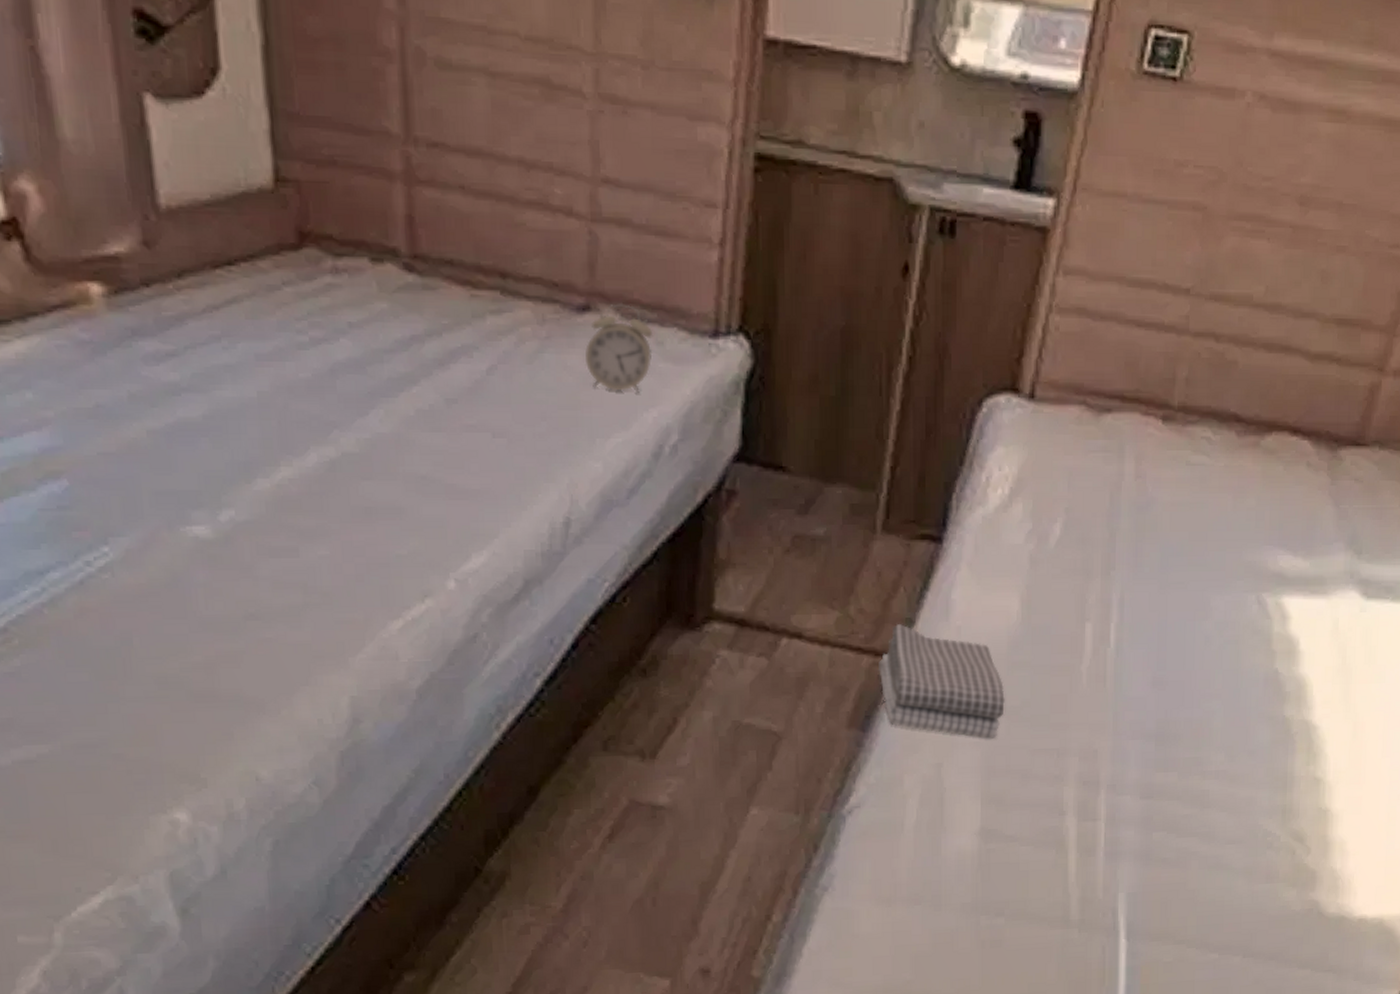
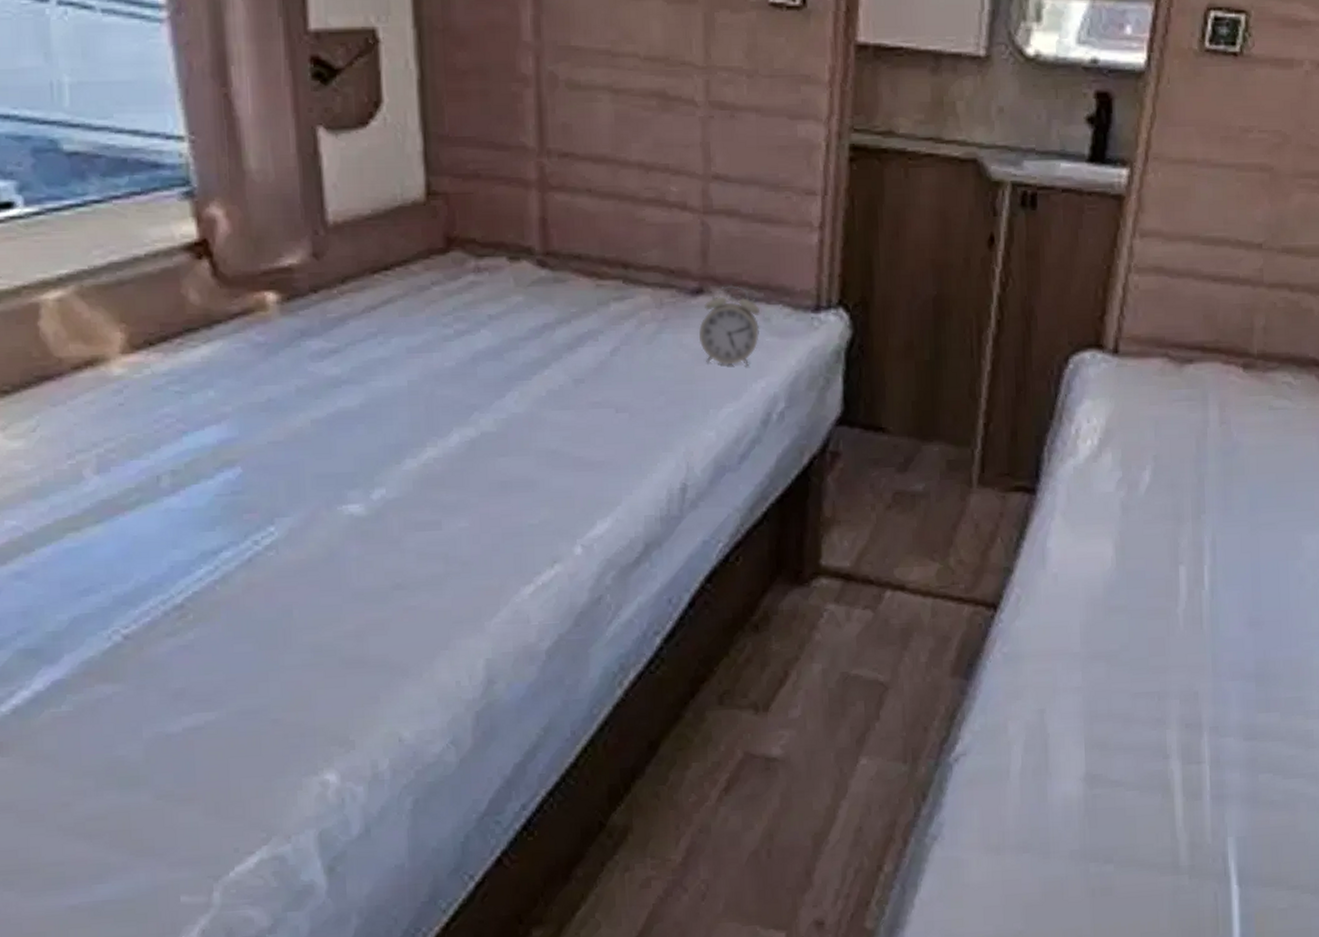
towel: present [877,623,1005,739] -> none [978,572,1104,683]

